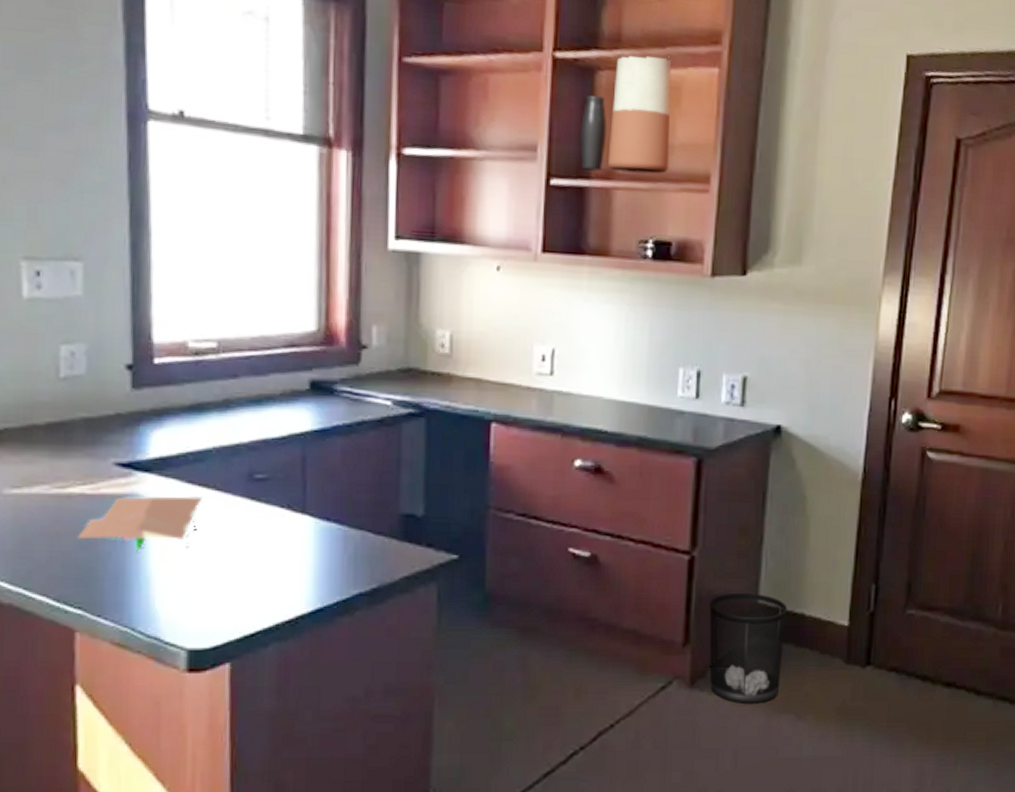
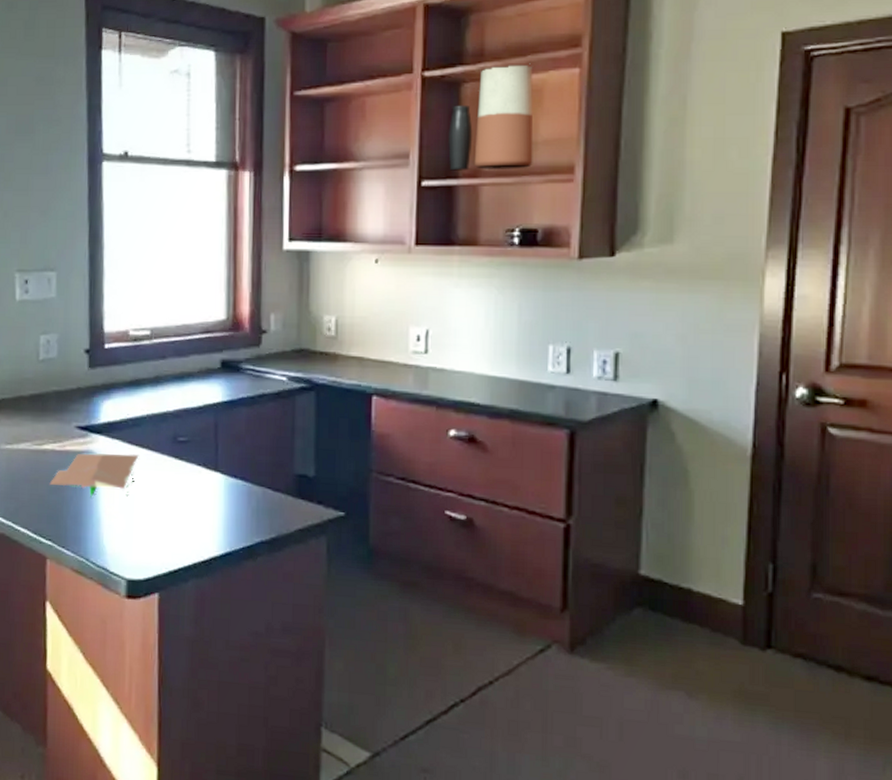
waste bin: present [709,592,788,703] -> none [587,562,673,676]

